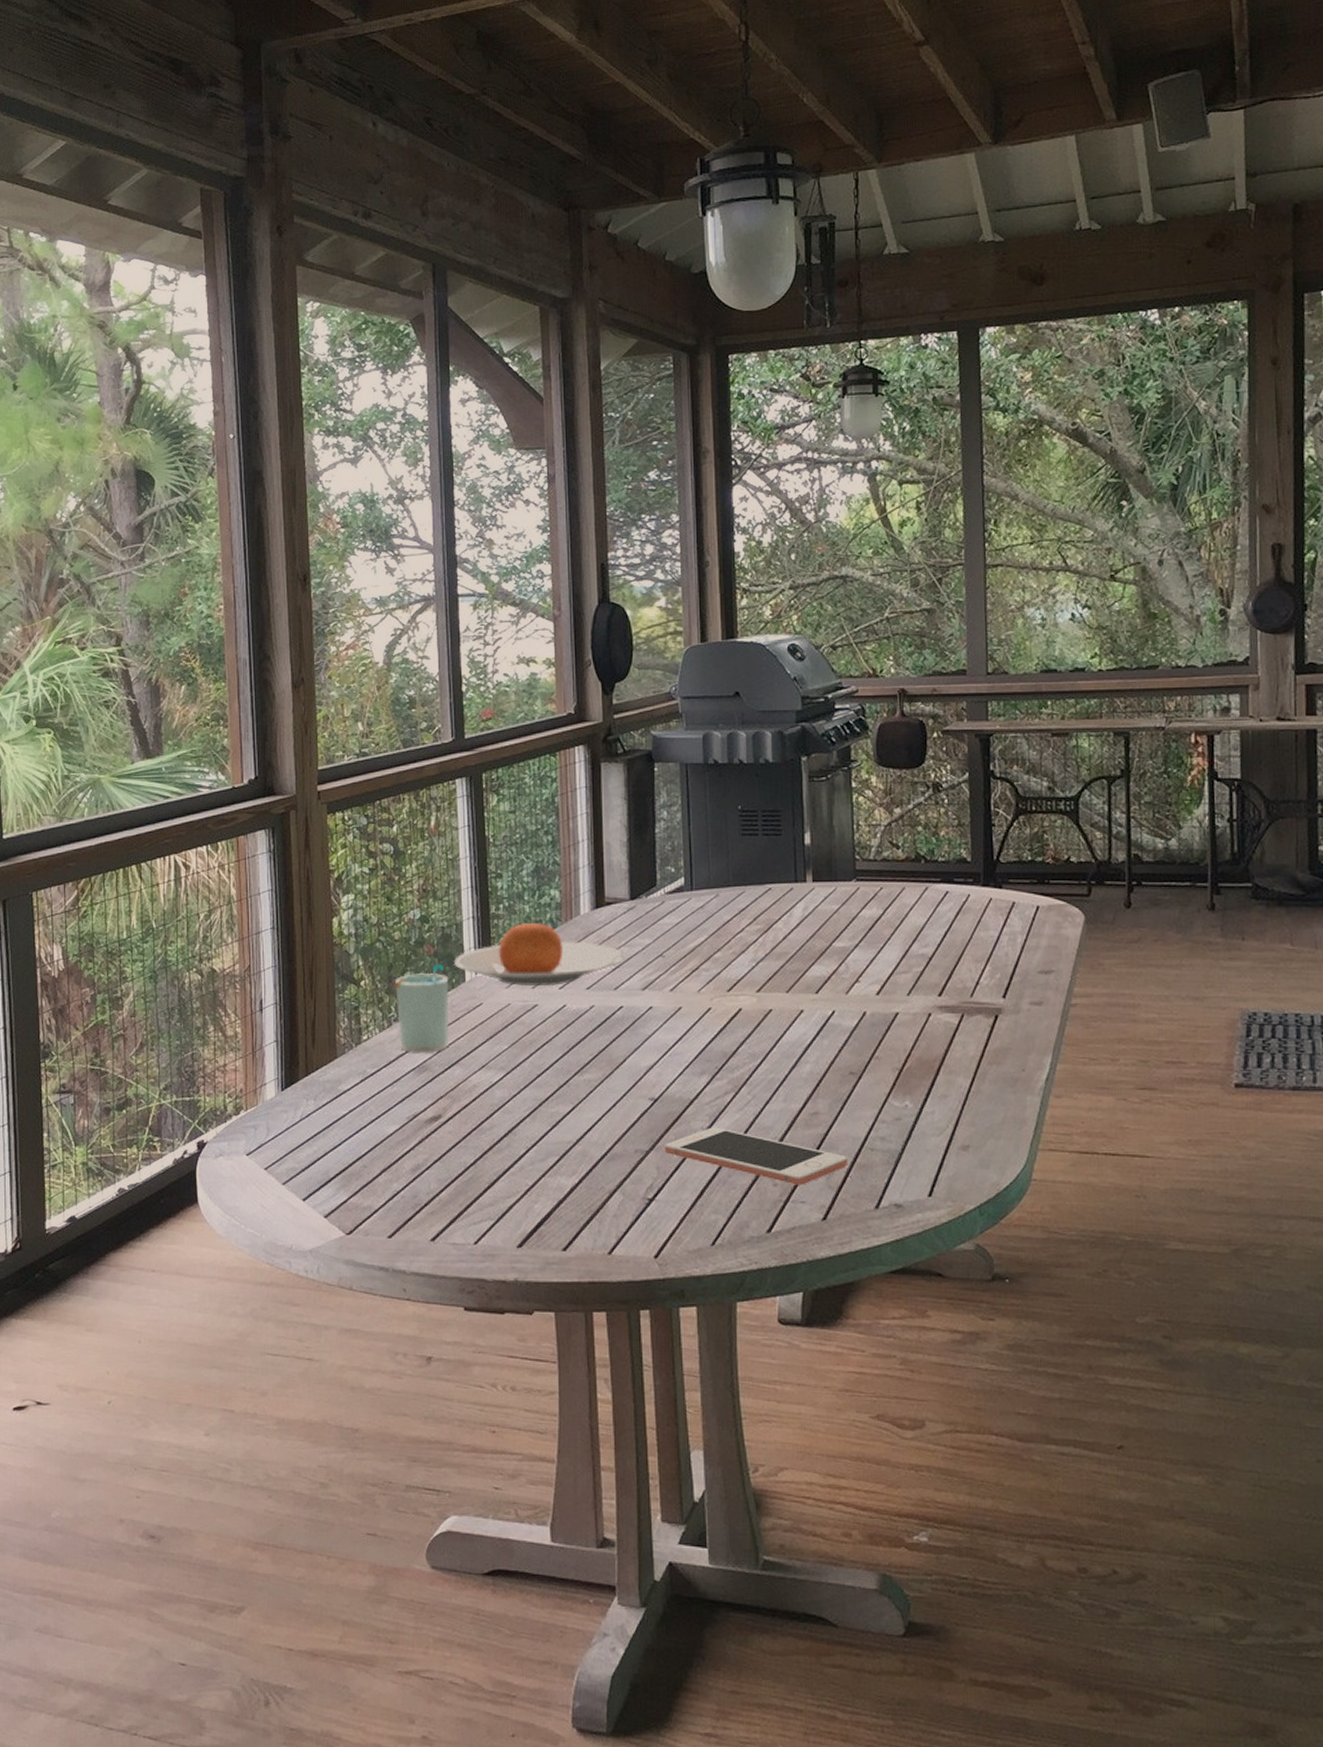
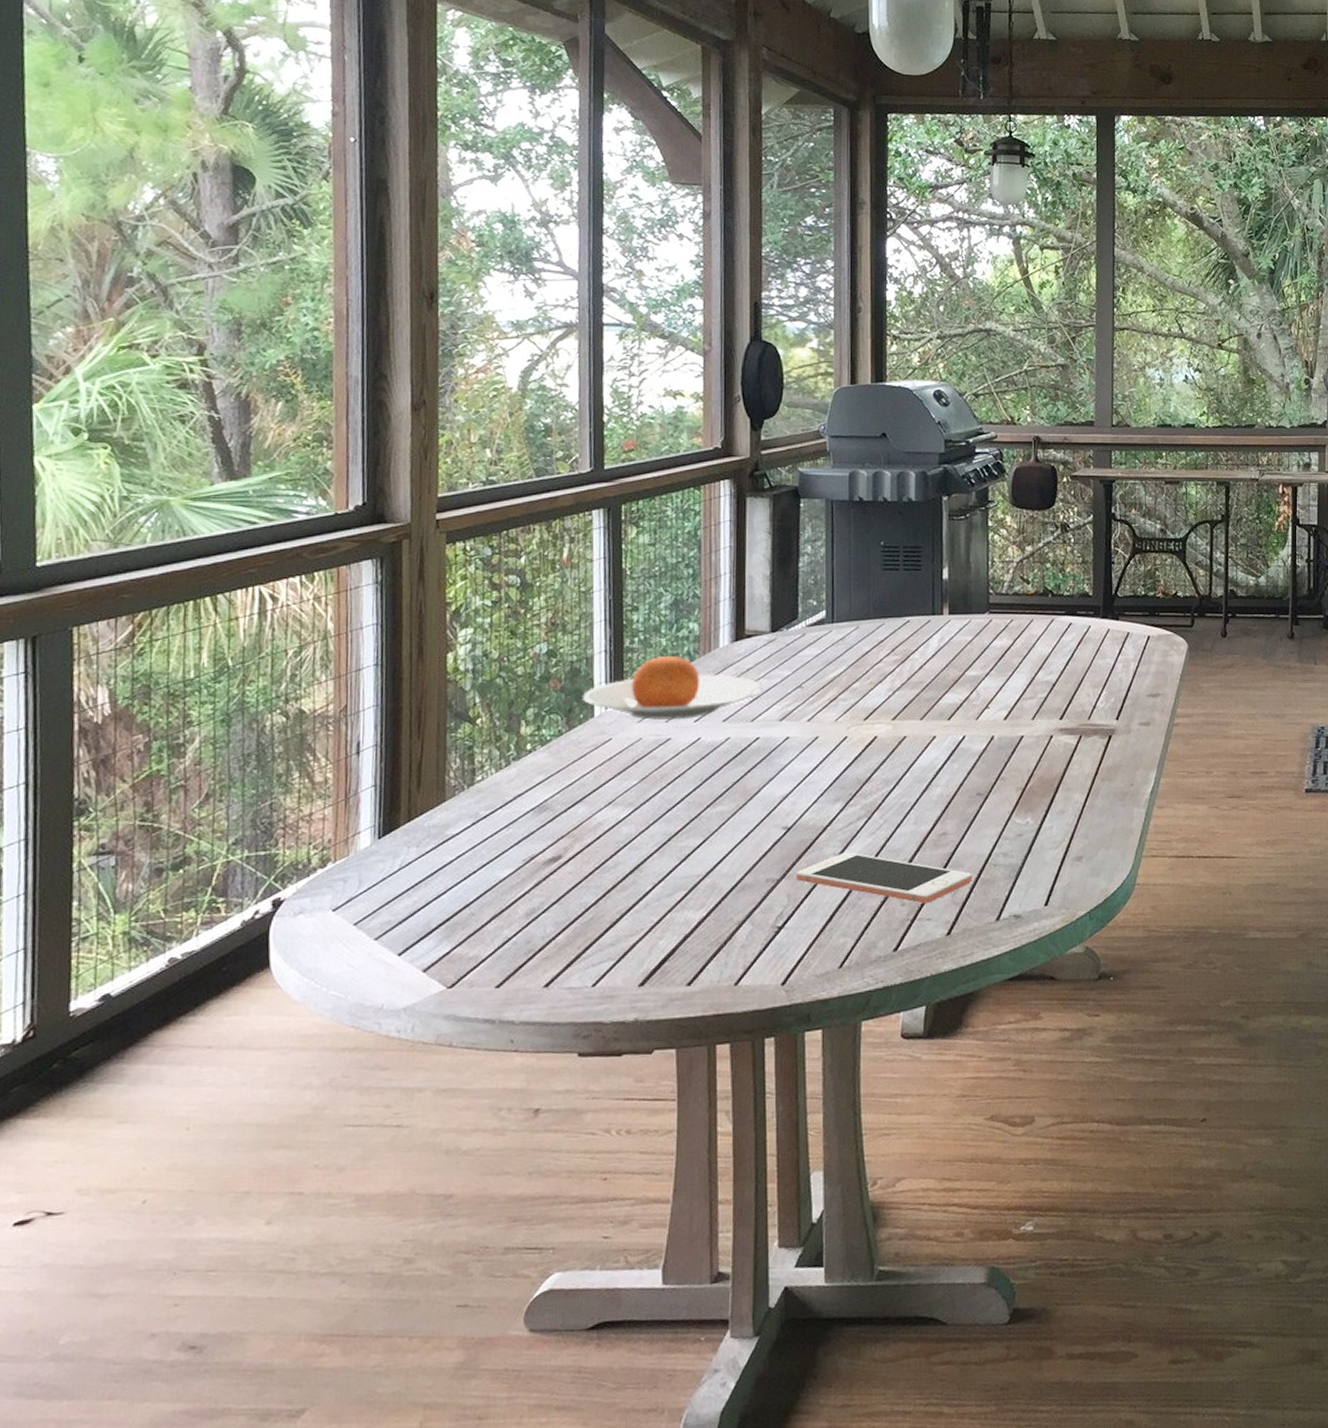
cup: present [394,964,450,1053] -> none [514,699,576,793]

